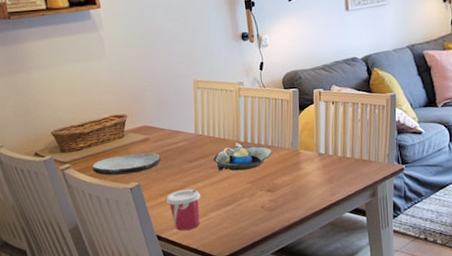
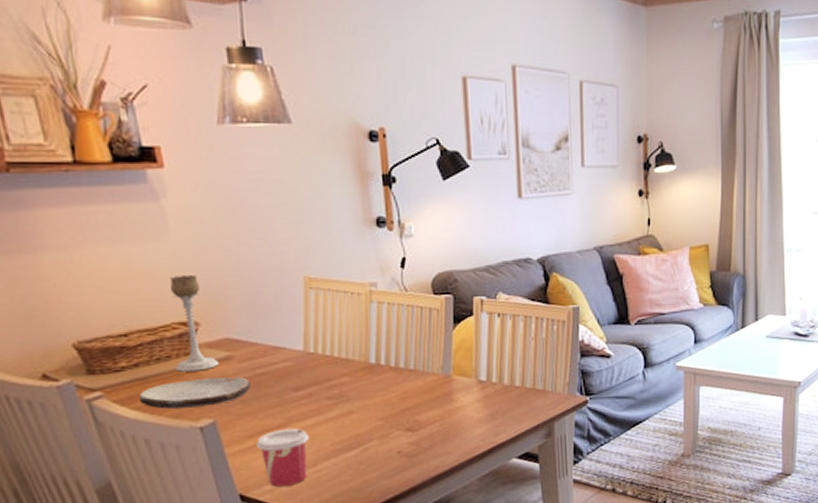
candle holder: none [108,82,141,150] -> present [170,275,220,372]
decorative bowl: present [212,142,273,171] -> none [328,364,415,403]

